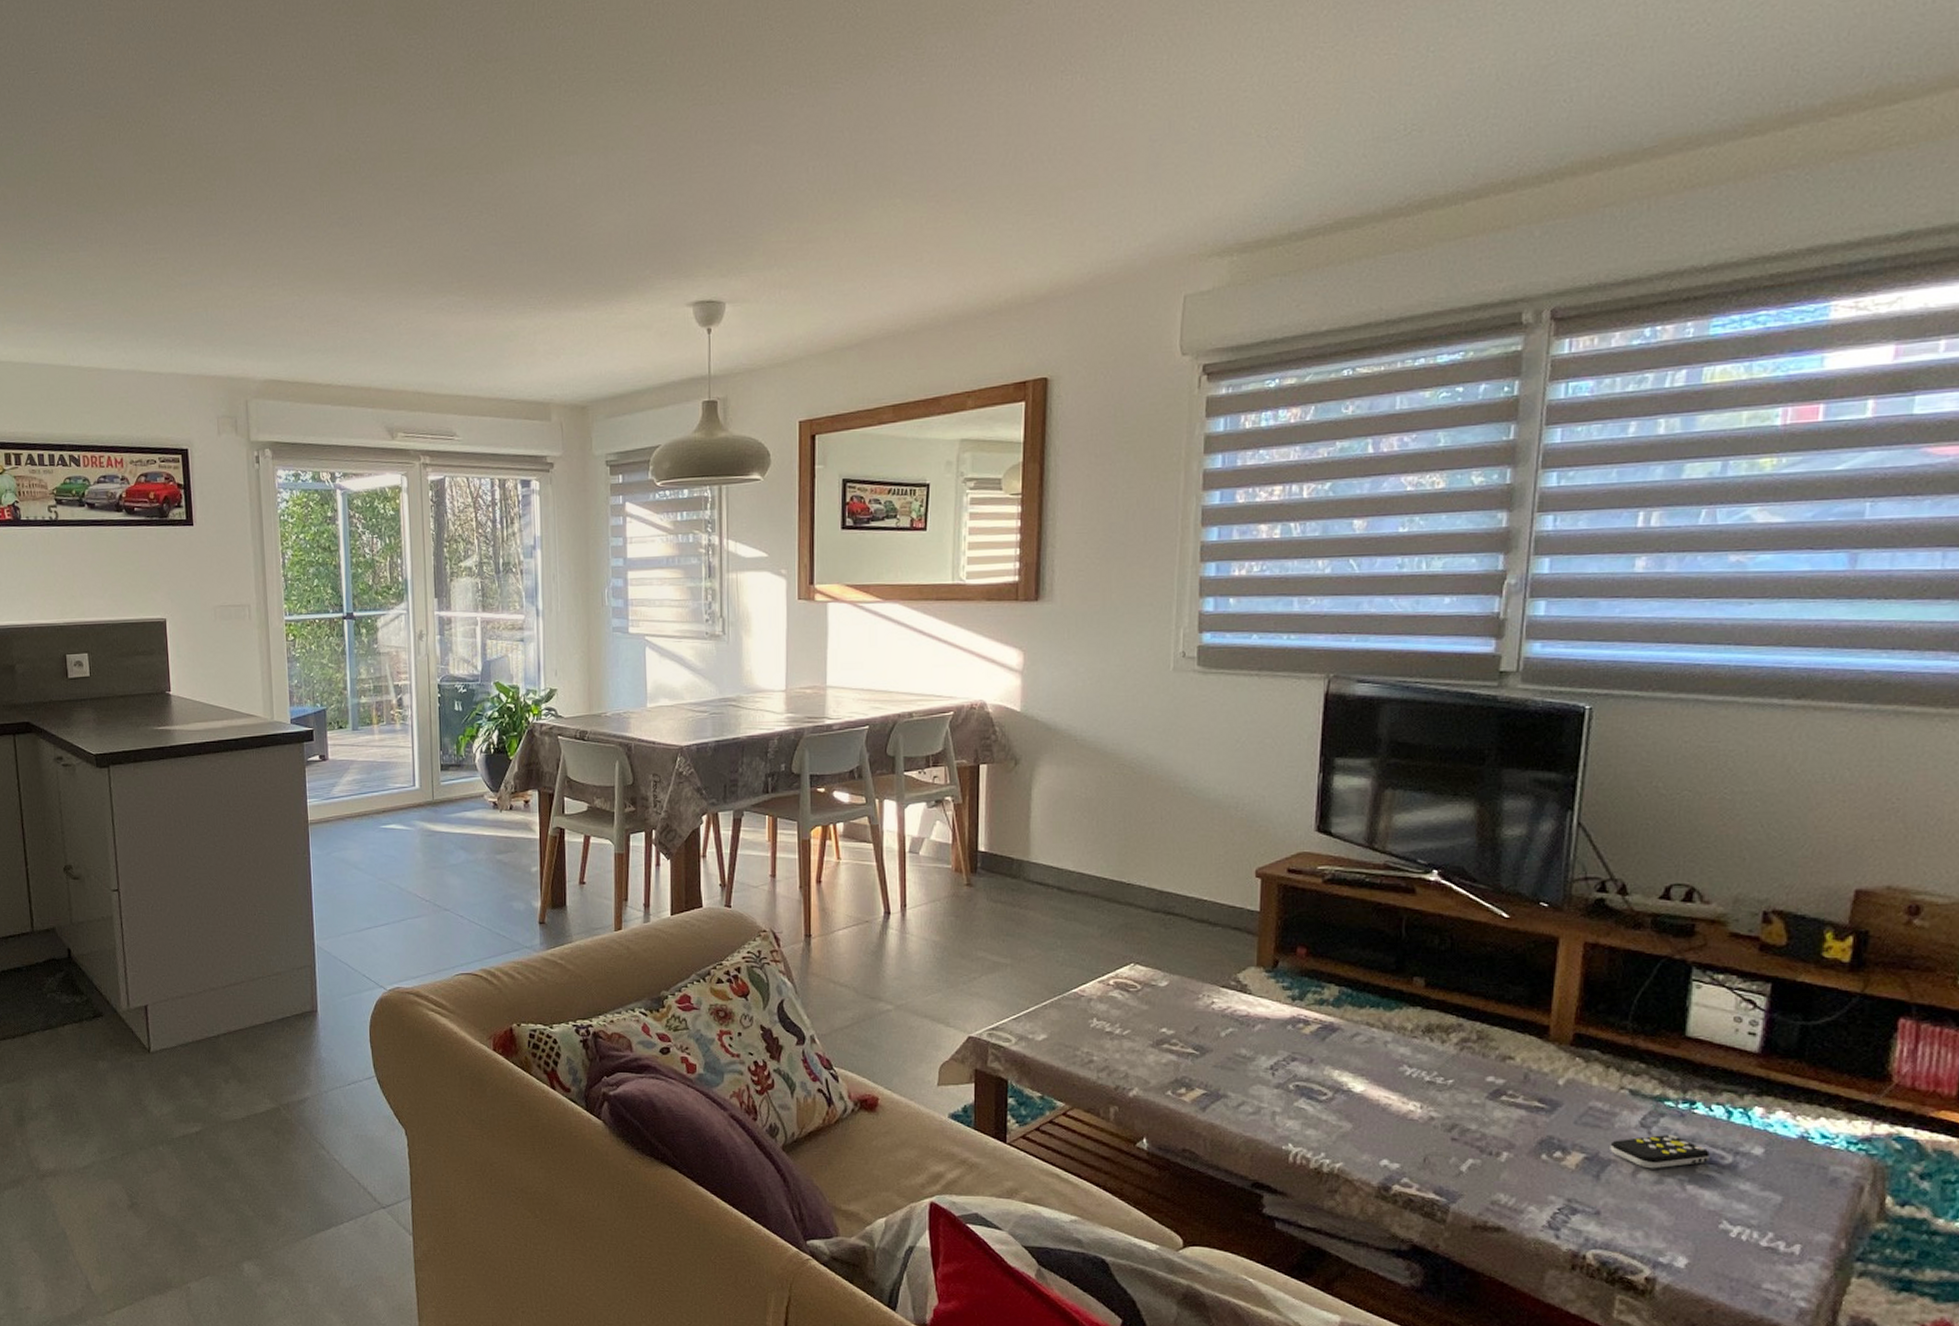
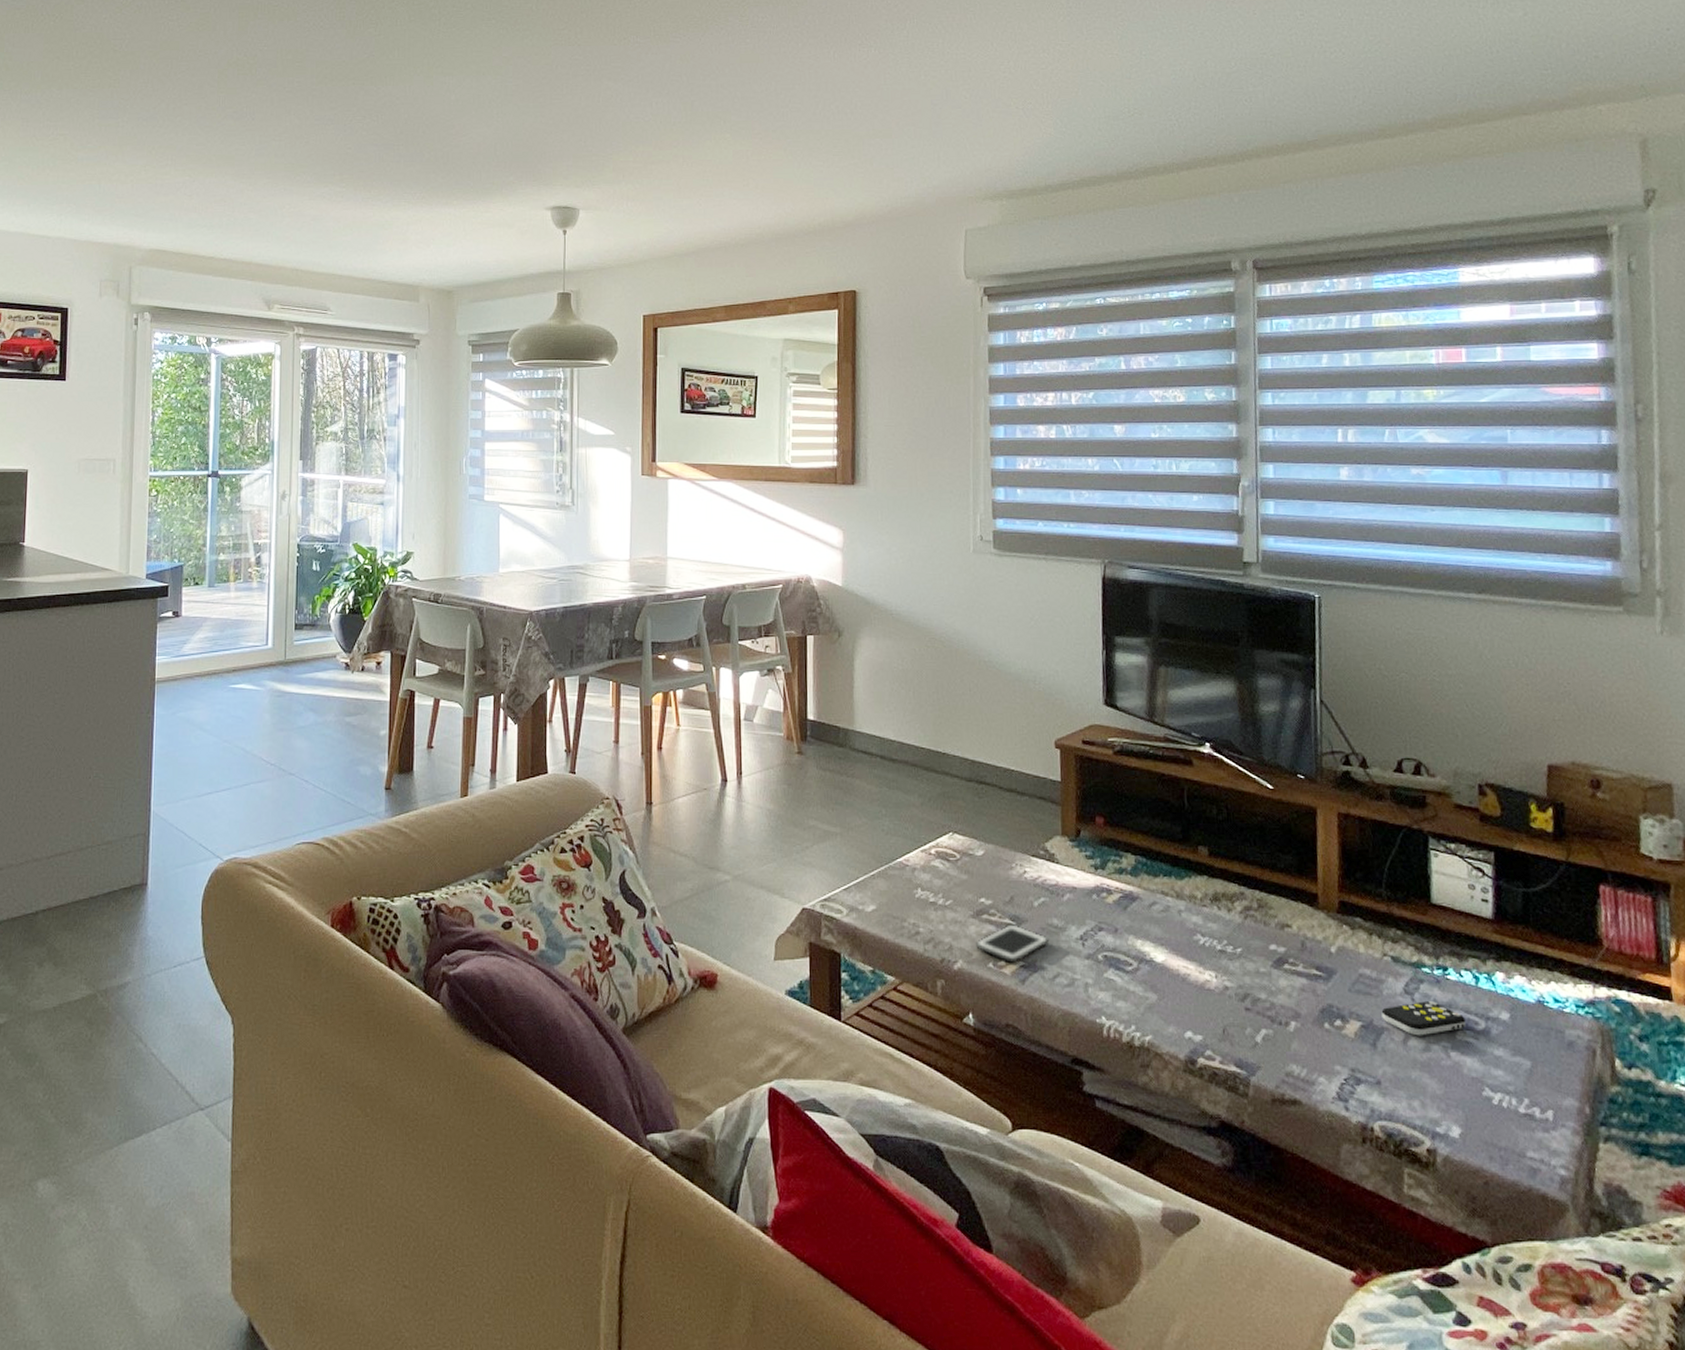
cell phone: none [1154,1054,1234,1091] -> present [976,924,1048,963]

